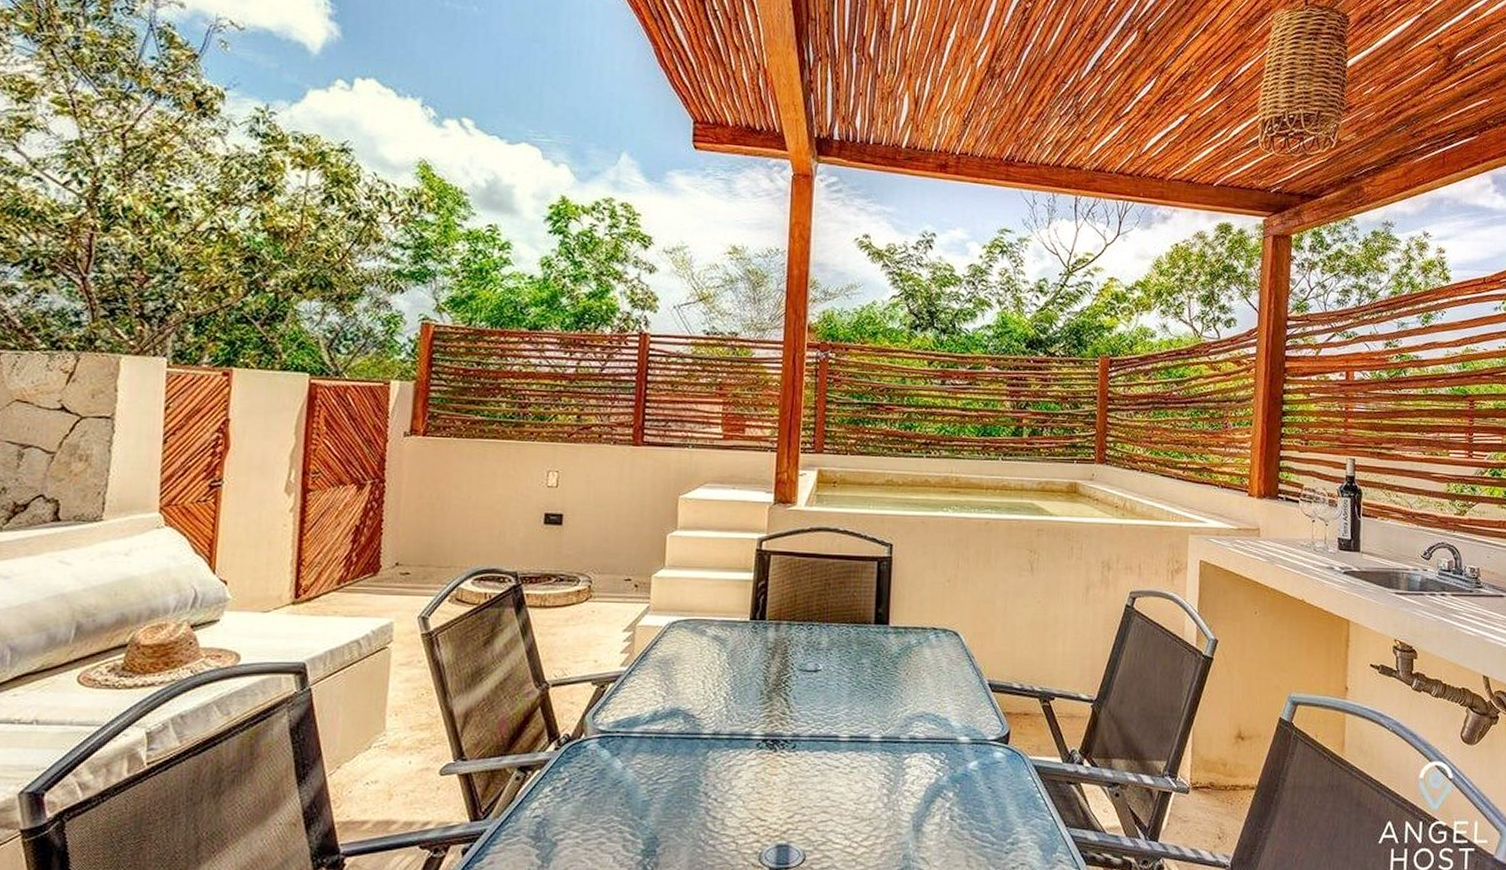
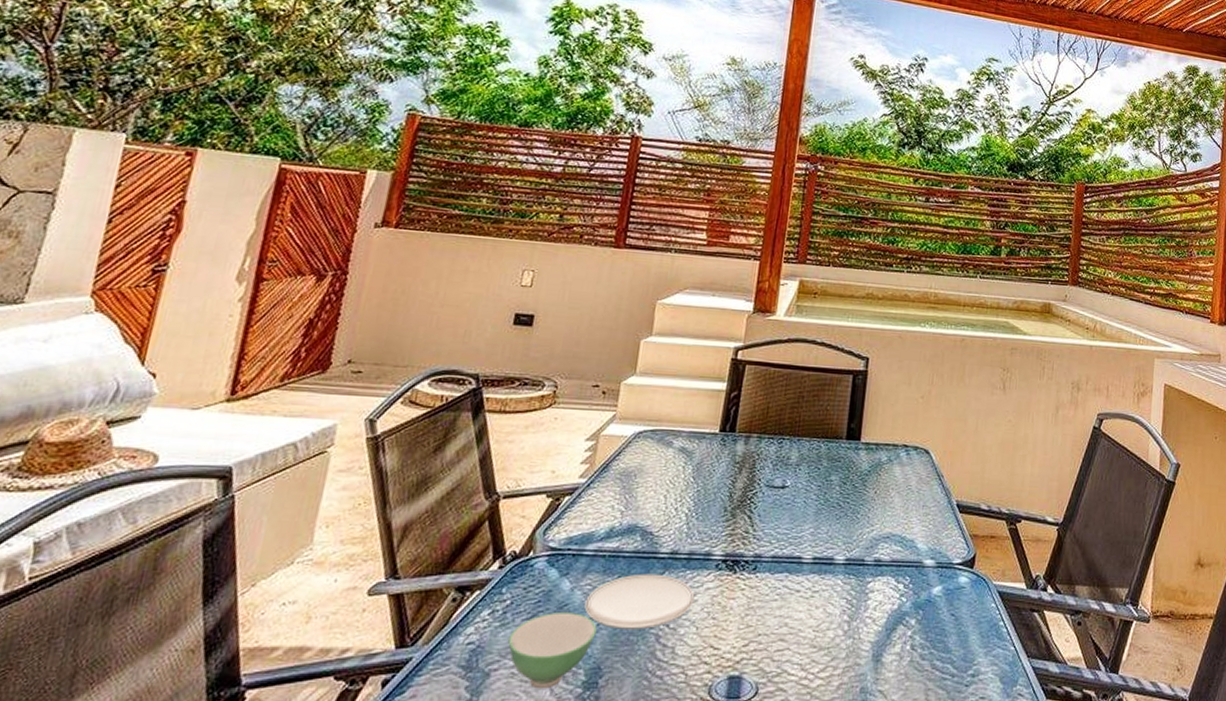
bowl: none [570,789,650,856] -> present [508,613,597,689]
plate: none [637,753,739,804] -> present [584,574,695,631]

